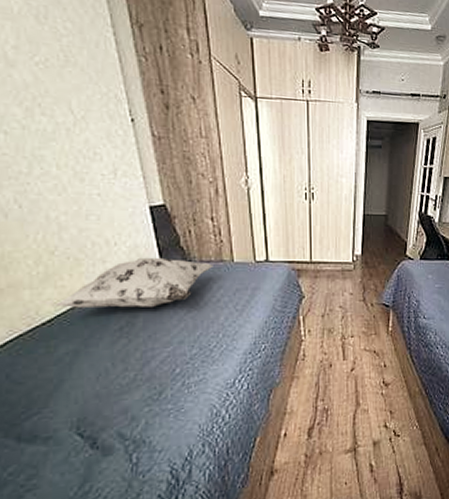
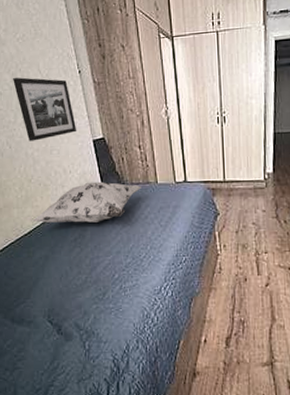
picture frame: none [27,114,127,201] -> present [13,77,77,141]

